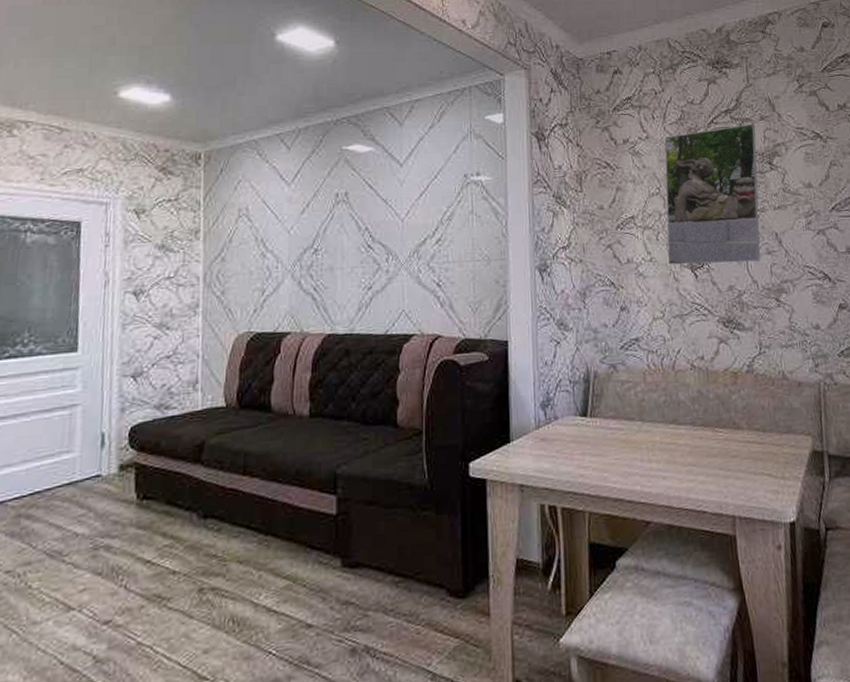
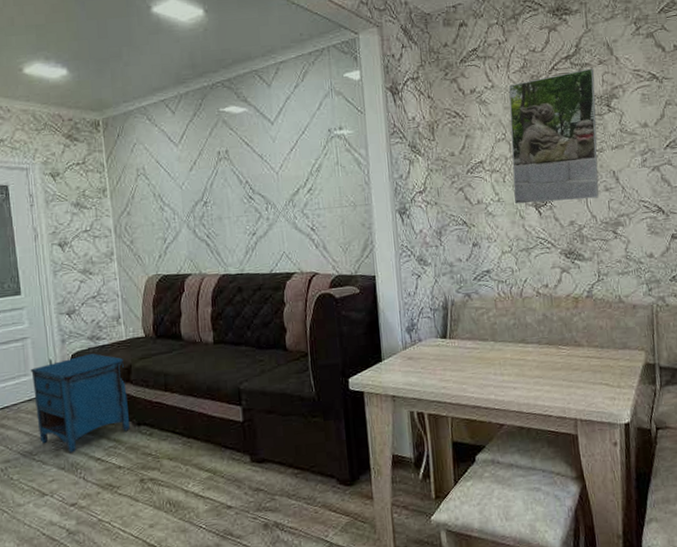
nightstand: none [74,426,195,555] -> present [30,353,129,454]

